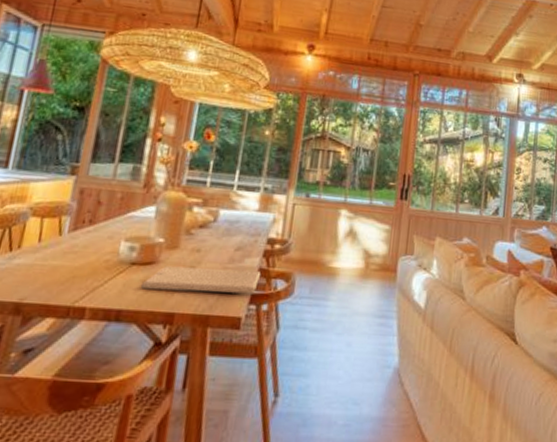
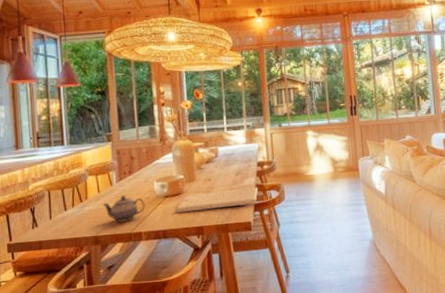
teapot: none [40,252,102,289] -> present [102,195,145,222]

